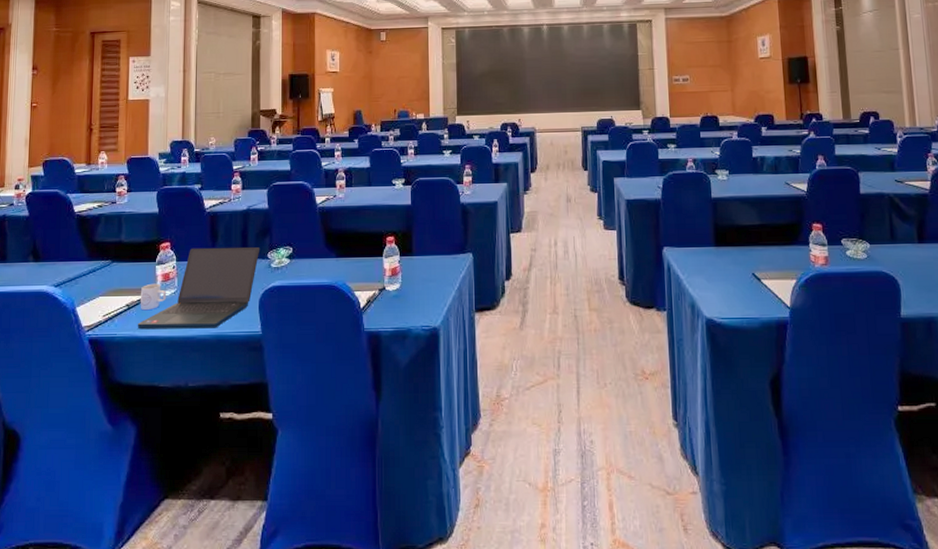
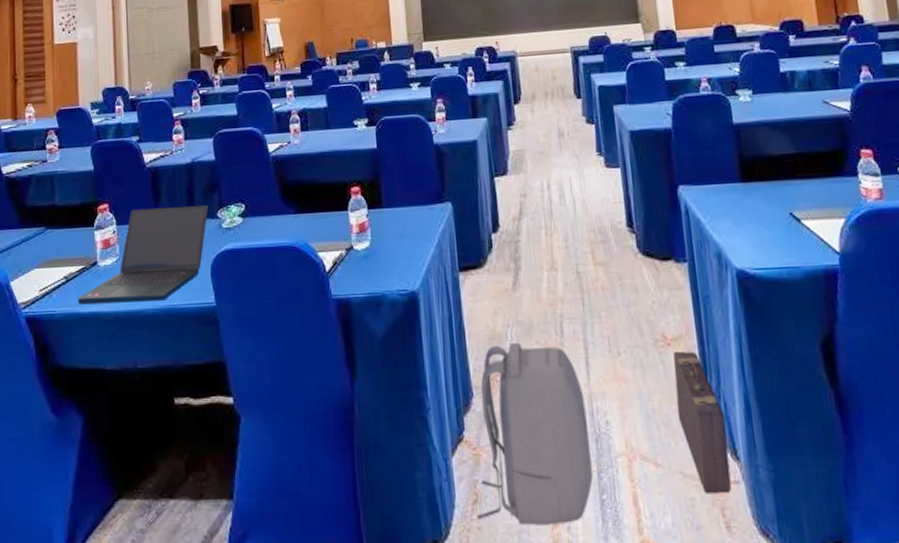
mug: present [140,283,167,311] -> none [79,251,108,283]
backpack: none [477,374,577,526] -> present [476,343,593,526]
briefcase: none [649,384,690,502] -> present [673,351,731,494]

